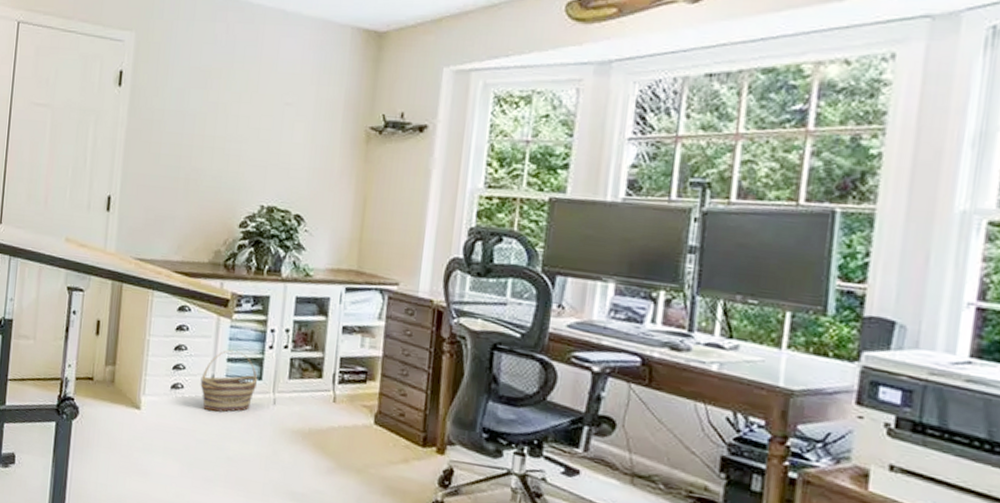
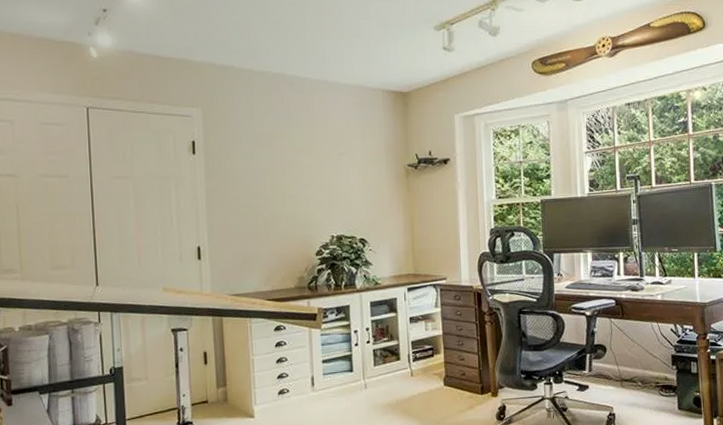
basket: present [200,349,258,412] -> none [302,352,350,406]

